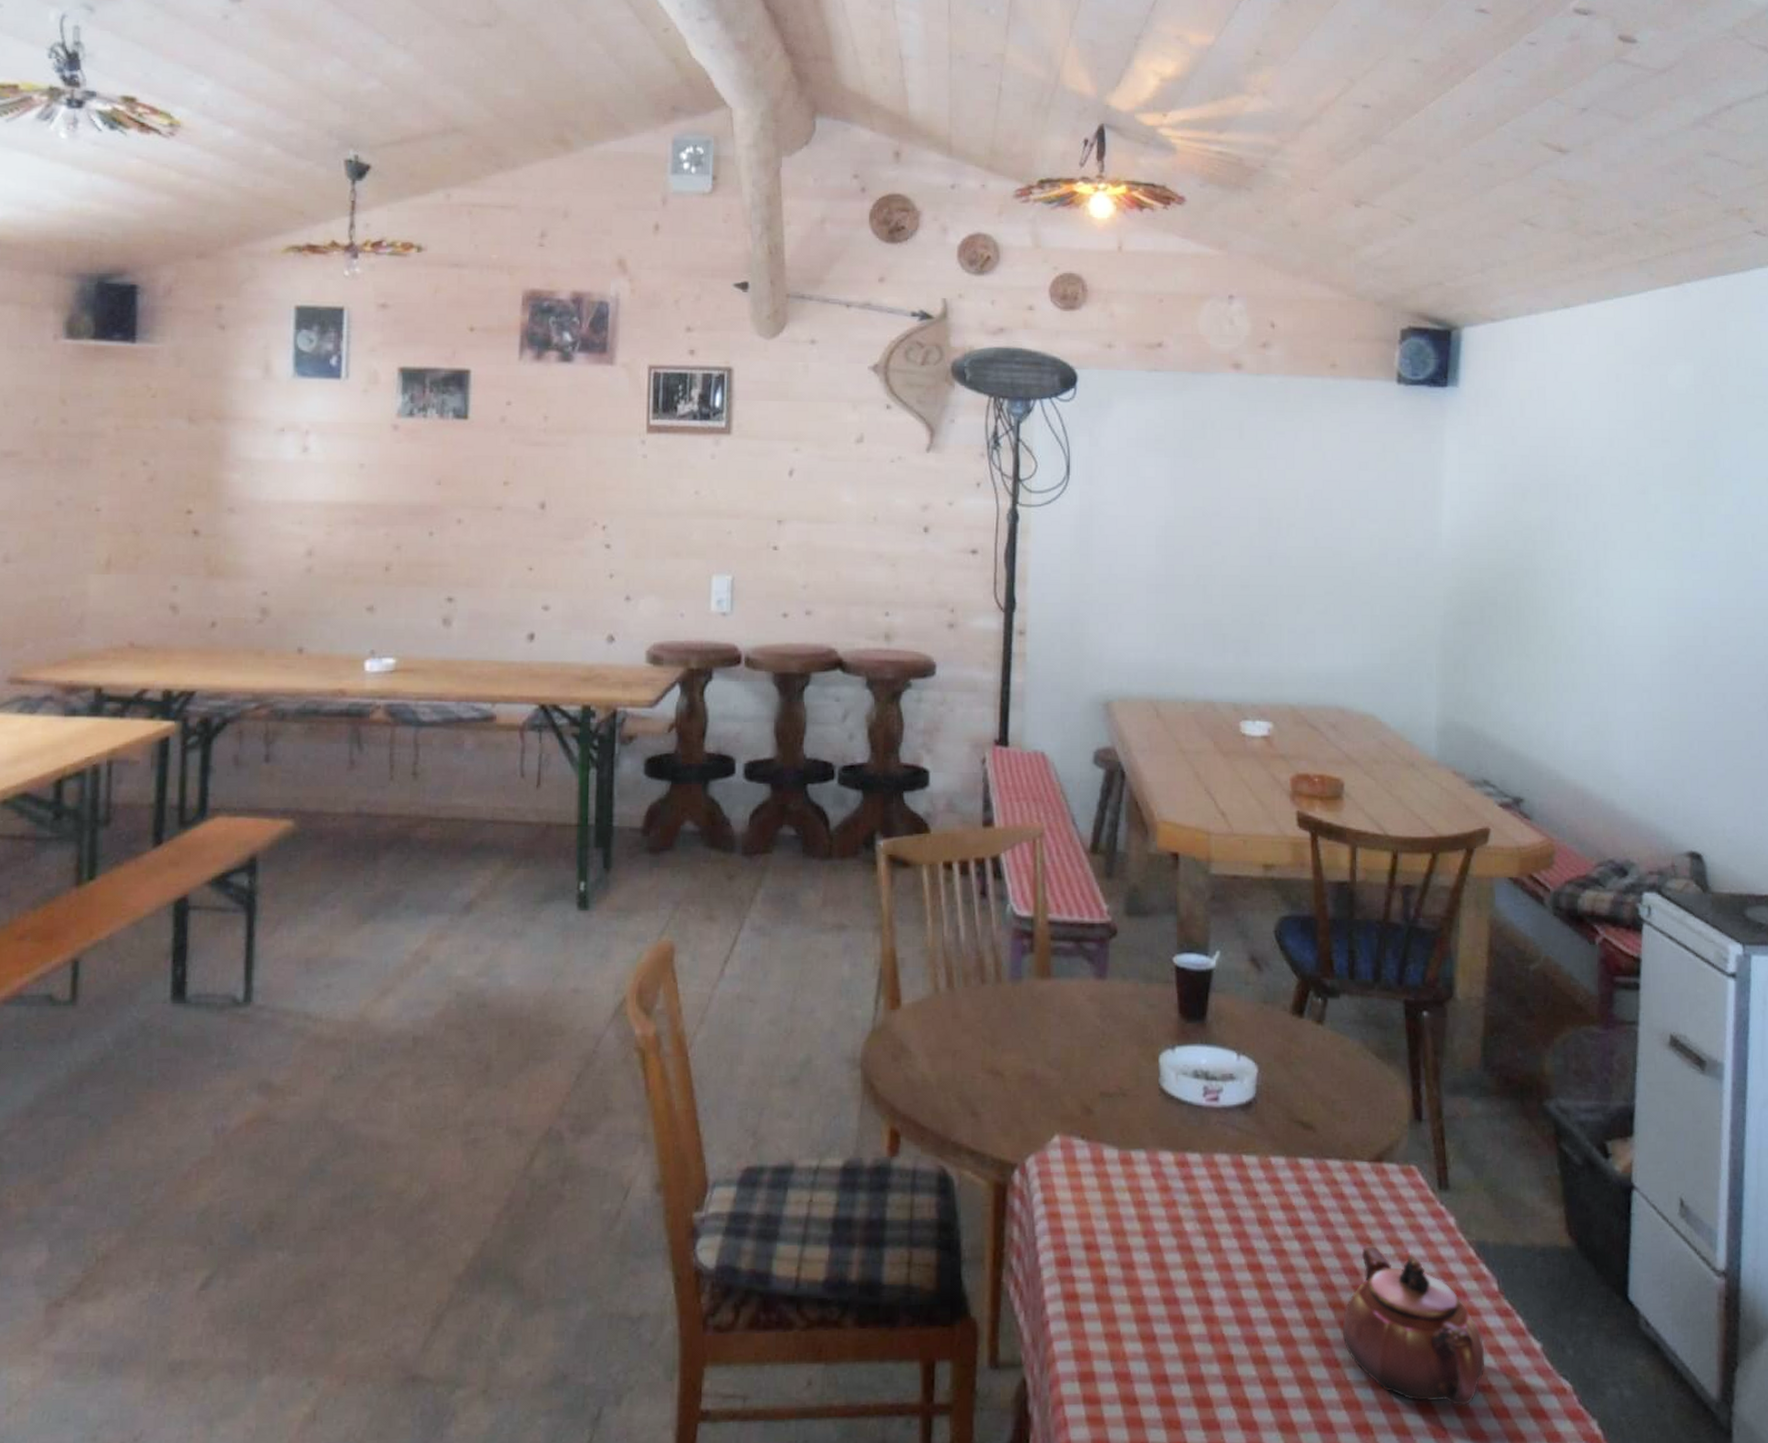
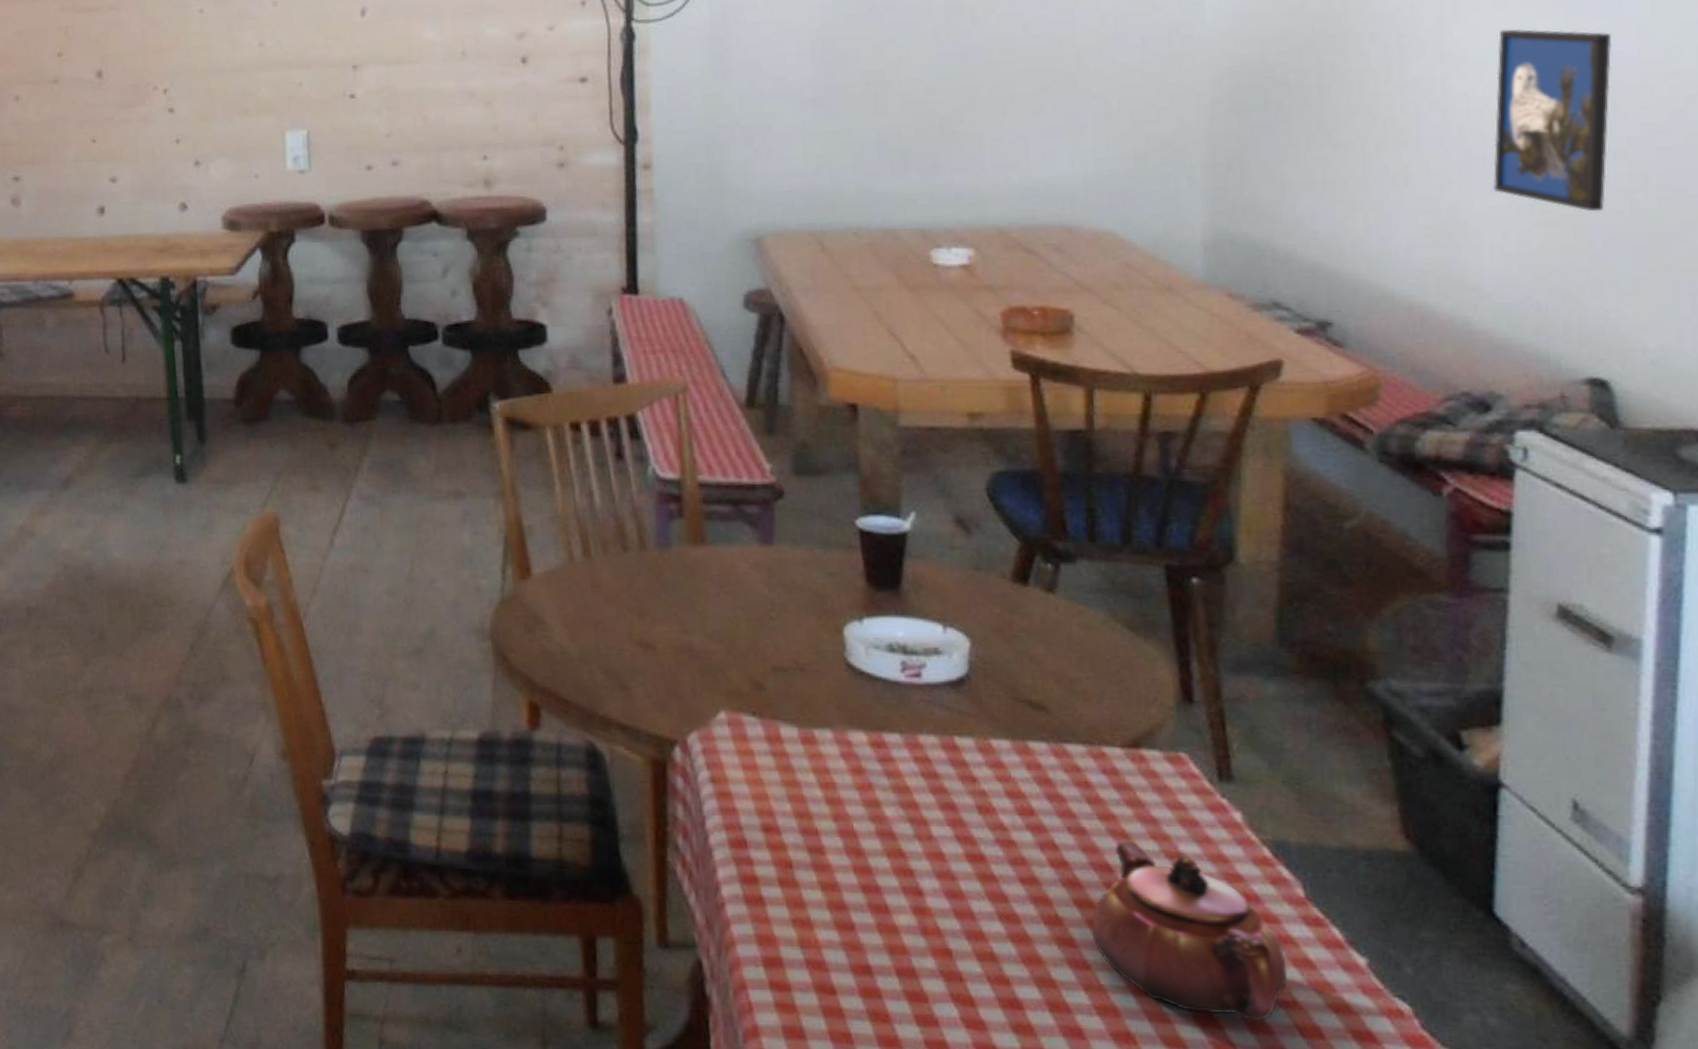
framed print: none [1629,575,1703,721] -> present [1492,28,1613,212]

